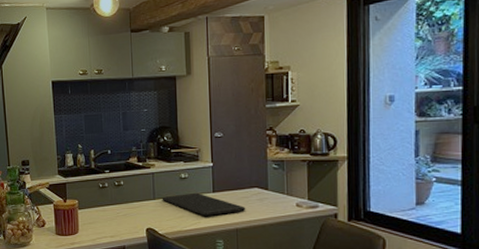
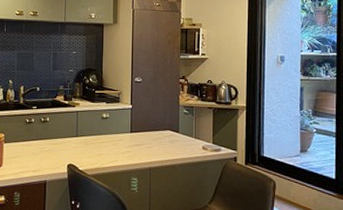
cutting board: present [162,192,246,217] -> none [84,132,159,156]

